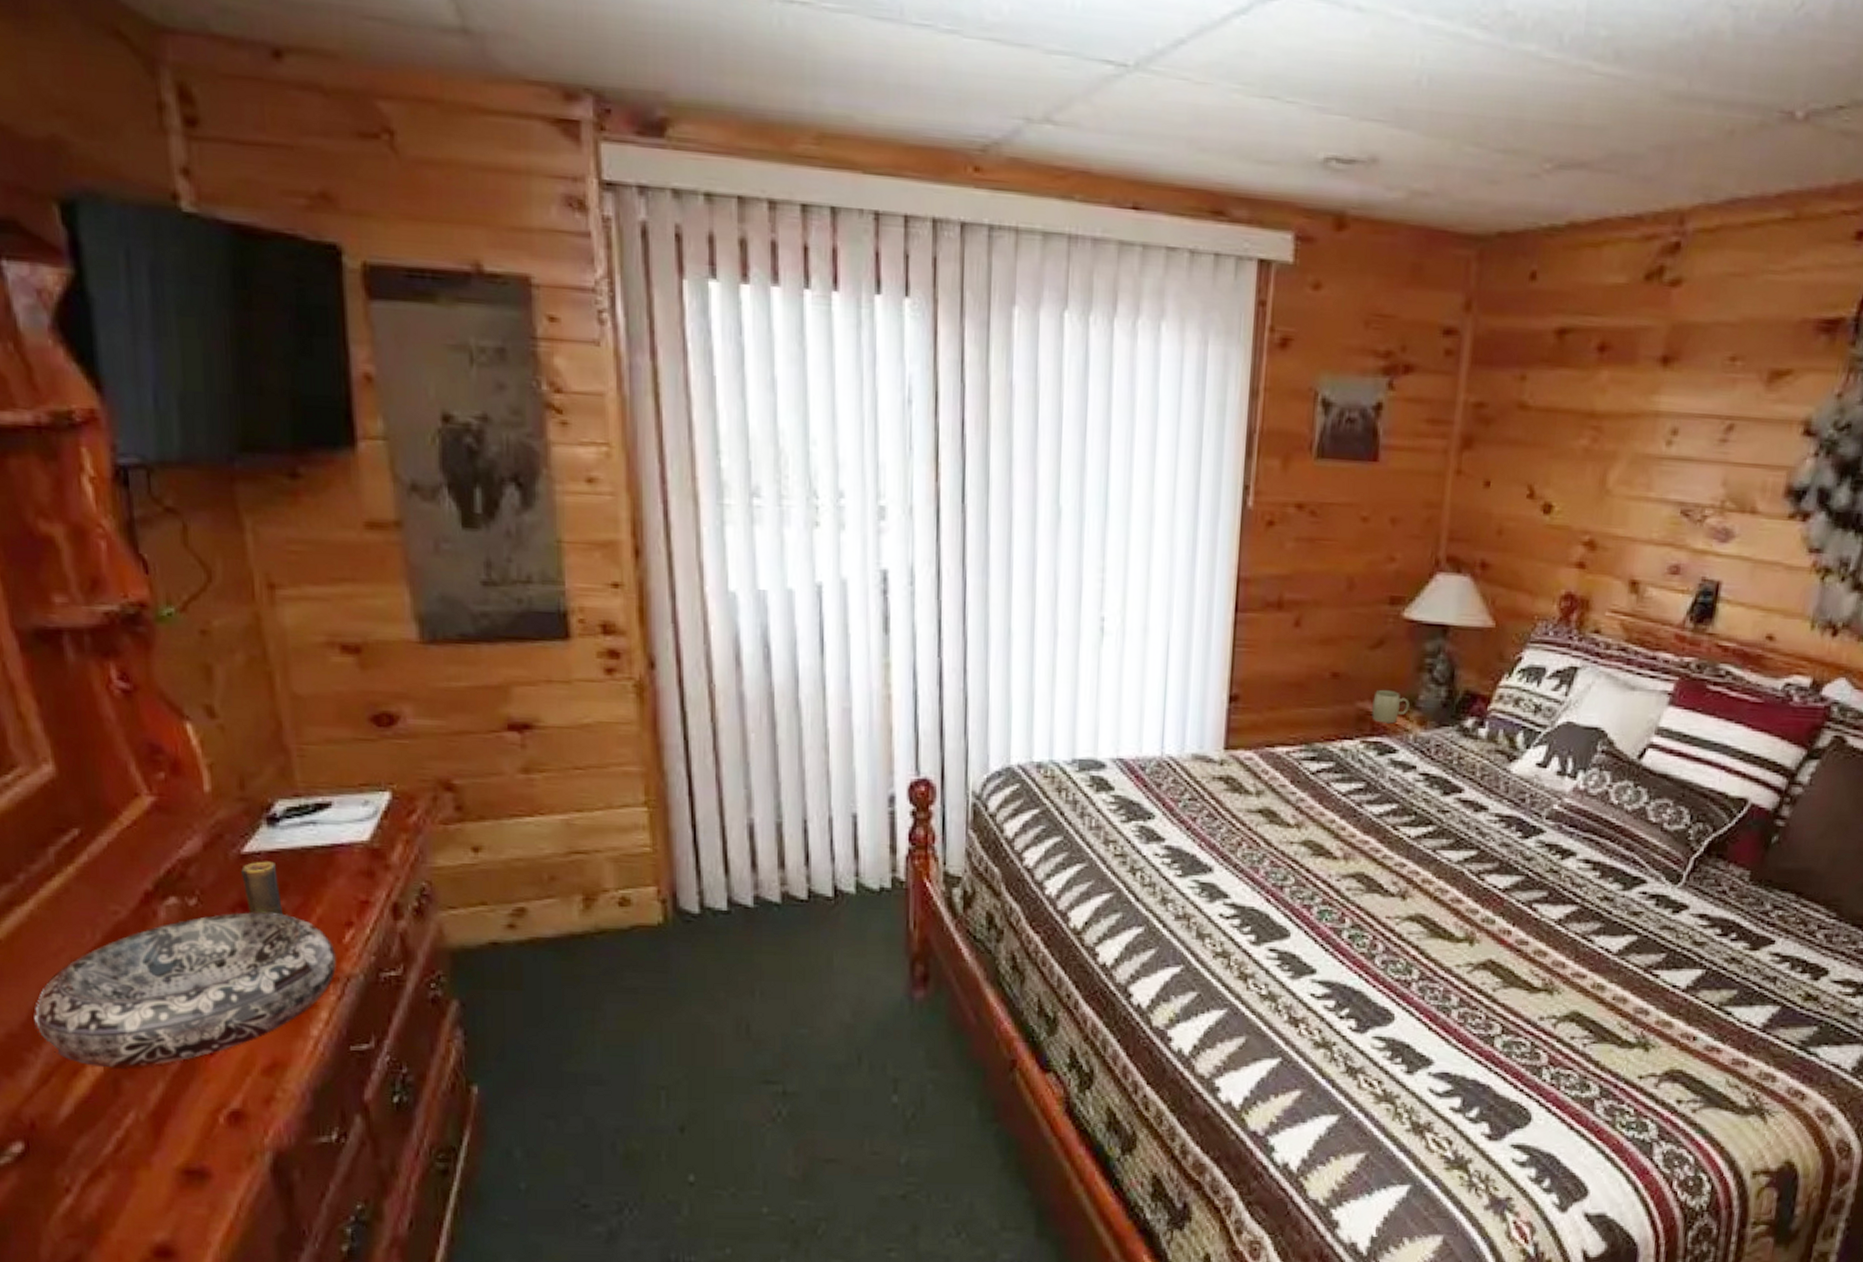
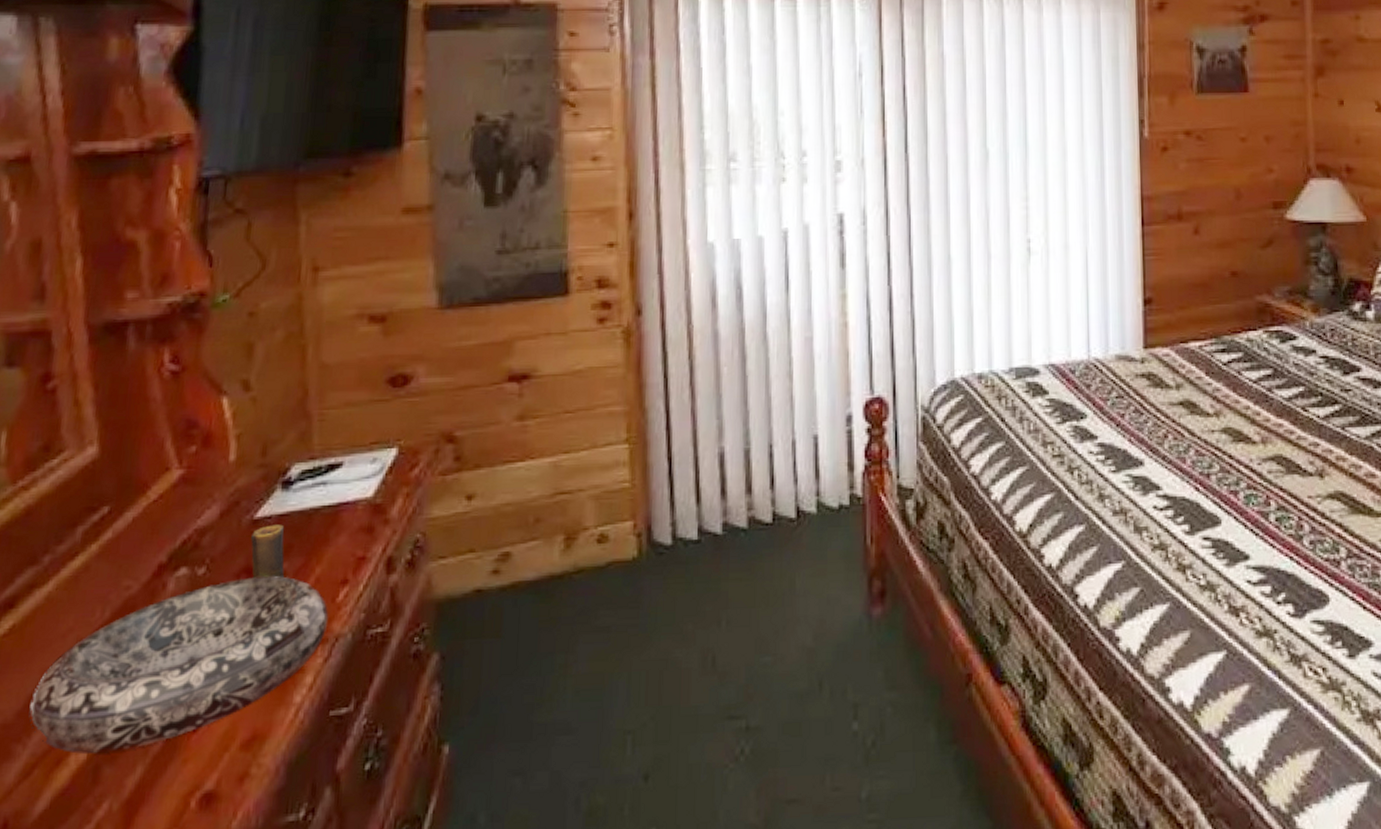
mug: present [1372,689,1410,724] -> none [1270,283,1302,314]

